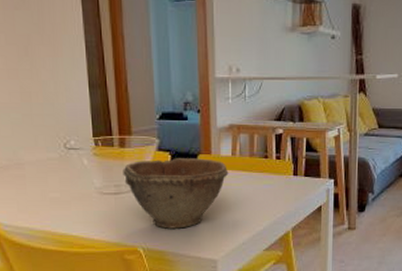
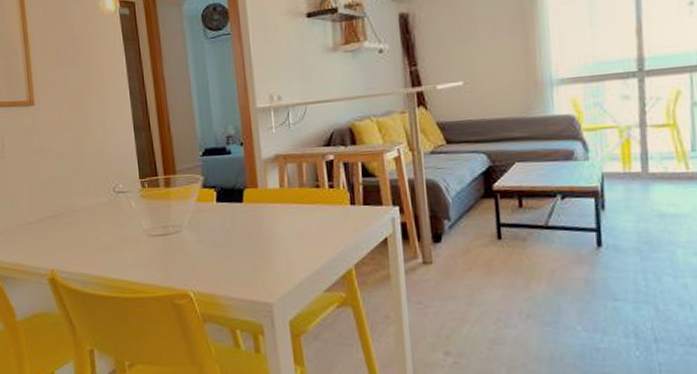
bowl: present [123,158,229,229] -> none [169,193,278,270]

